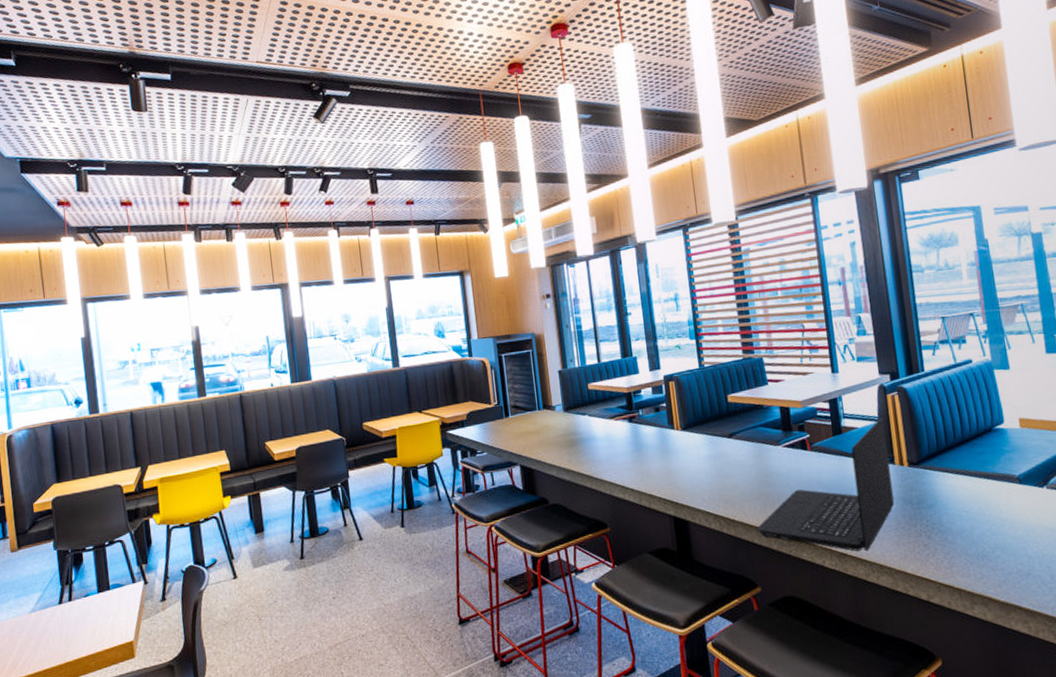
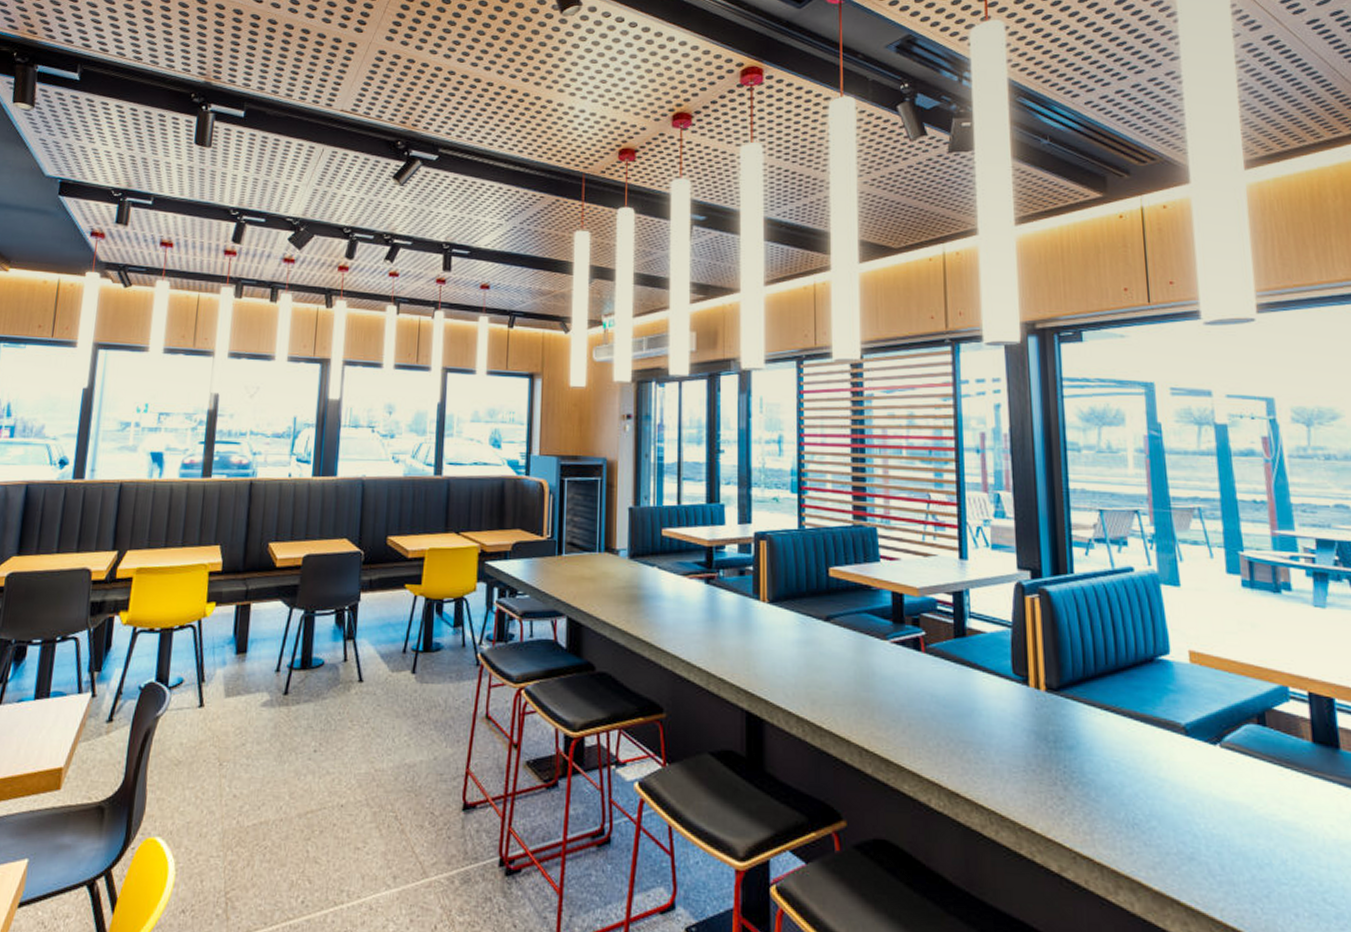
laptop: present [757,417,895,551] -> none [849,624,1026,795]

